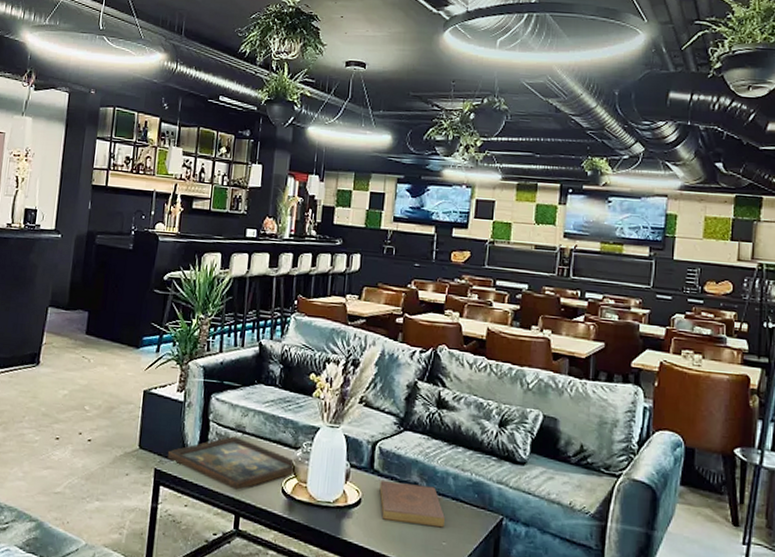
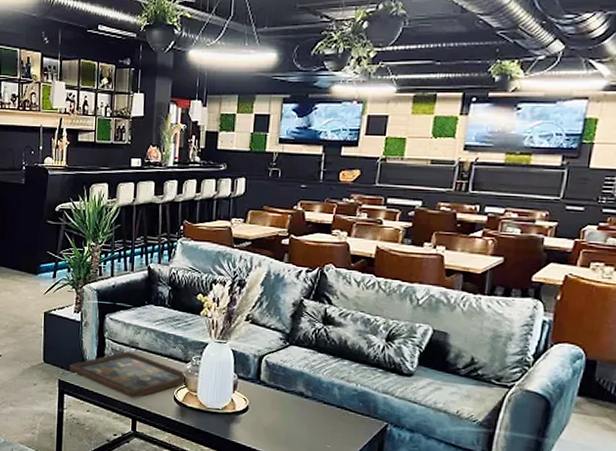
decorative book: present [379,481,445,528] -> none [266,390,330,433]

